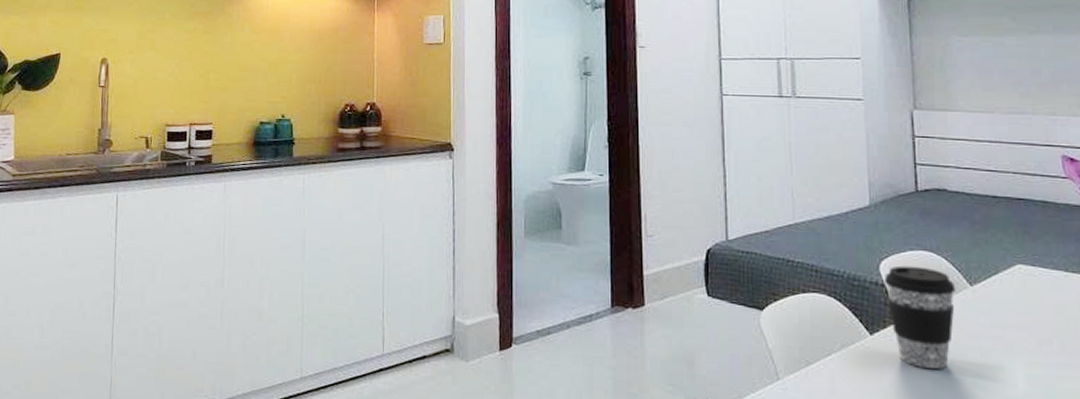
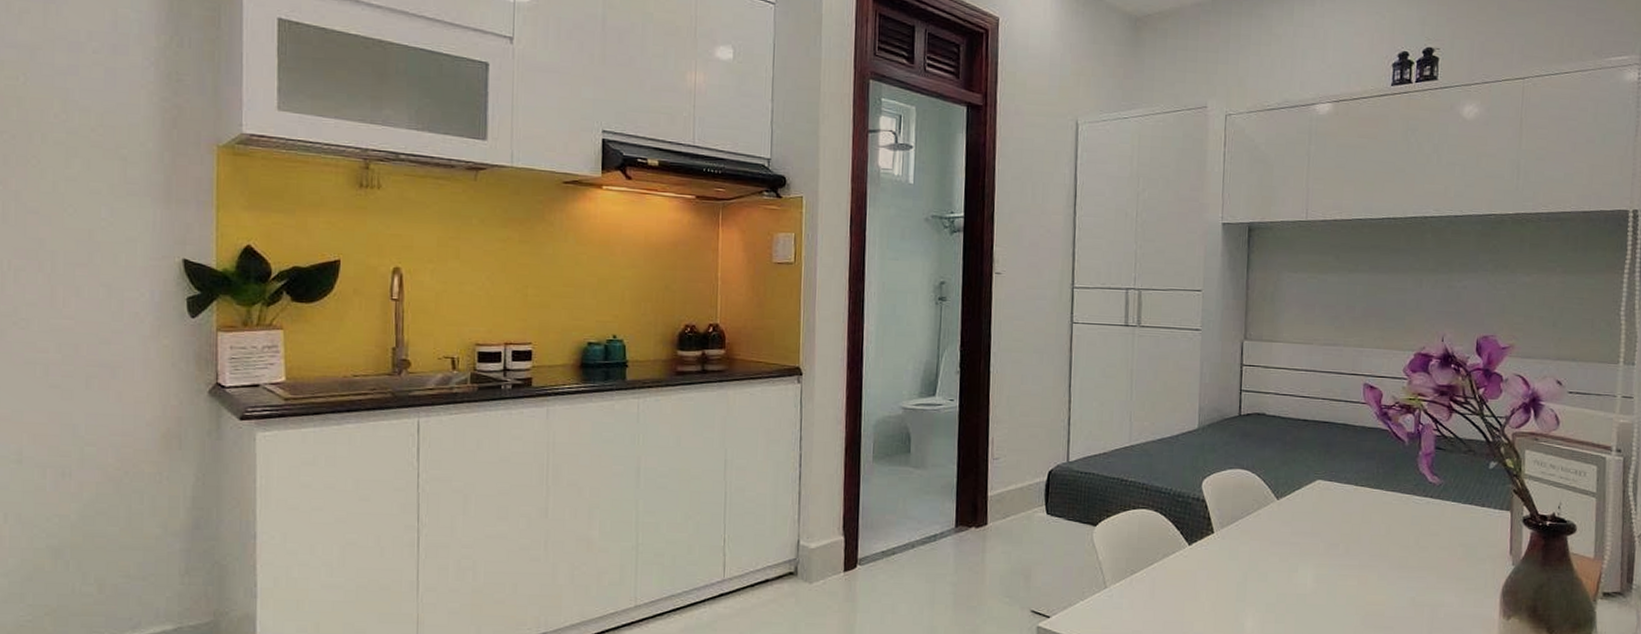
coffee cup: present [885,265,956,369] -> none [1205,483,1265,573]

